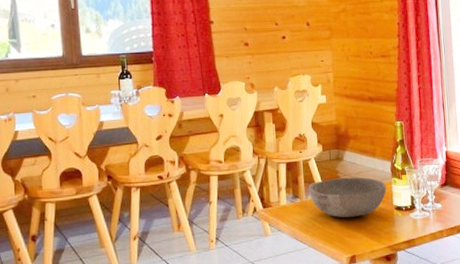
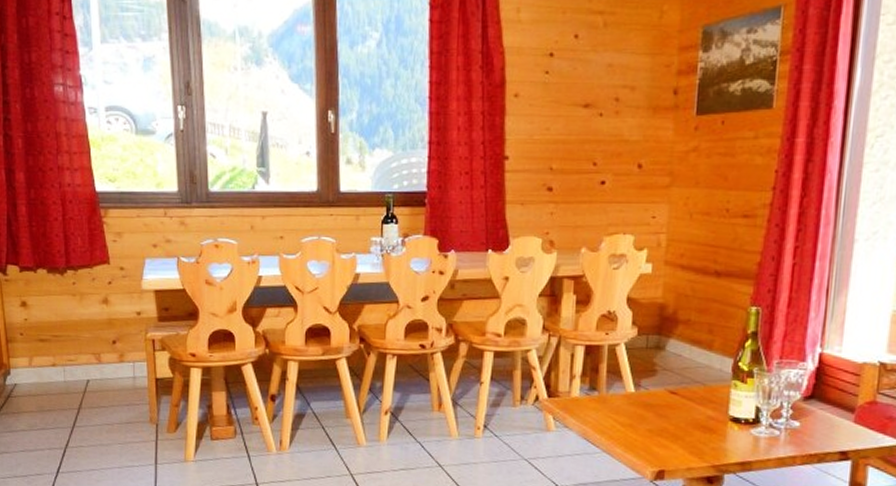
bowl: present [309,177,386,218] -> none [611,371,722,424]

